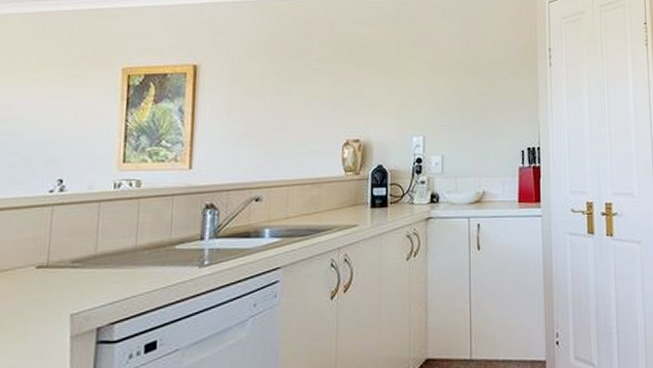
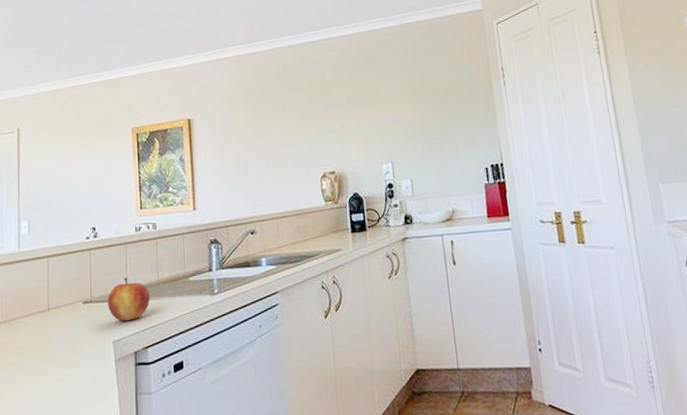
apple: none [68,241,124,292] -> present [108,278,150,322]

